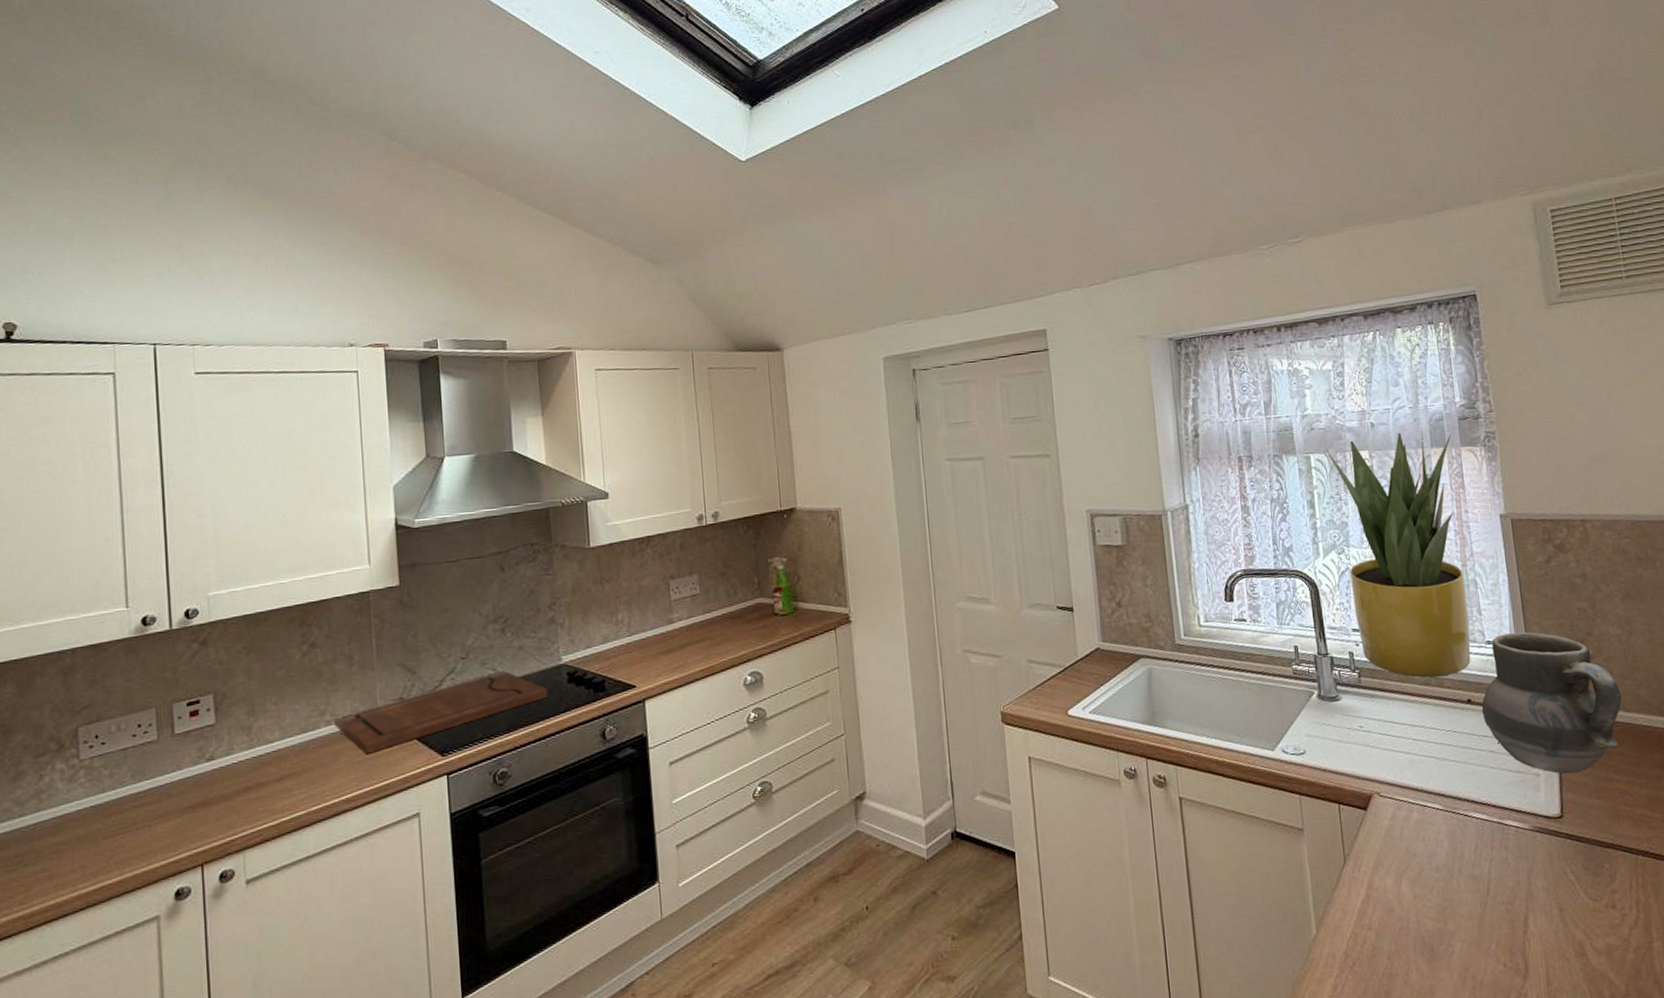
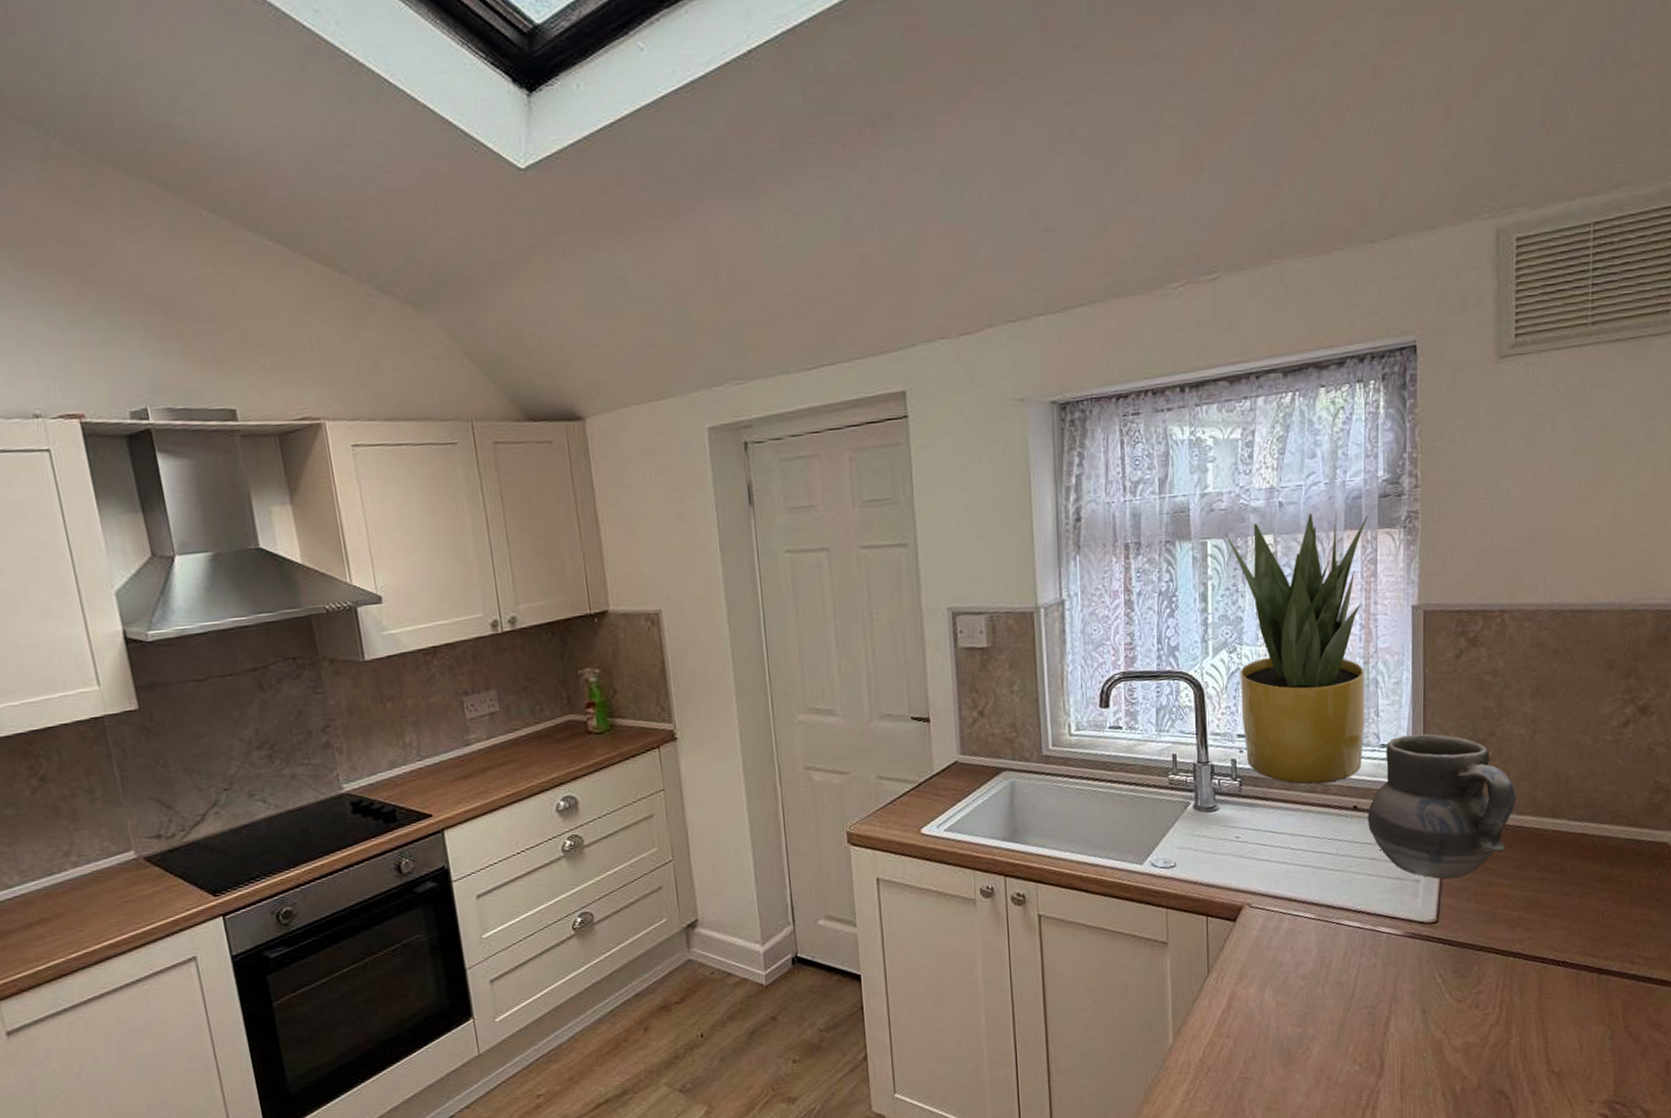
cutting board: present [334,670,548,754] -> none [82,801,330,897]

